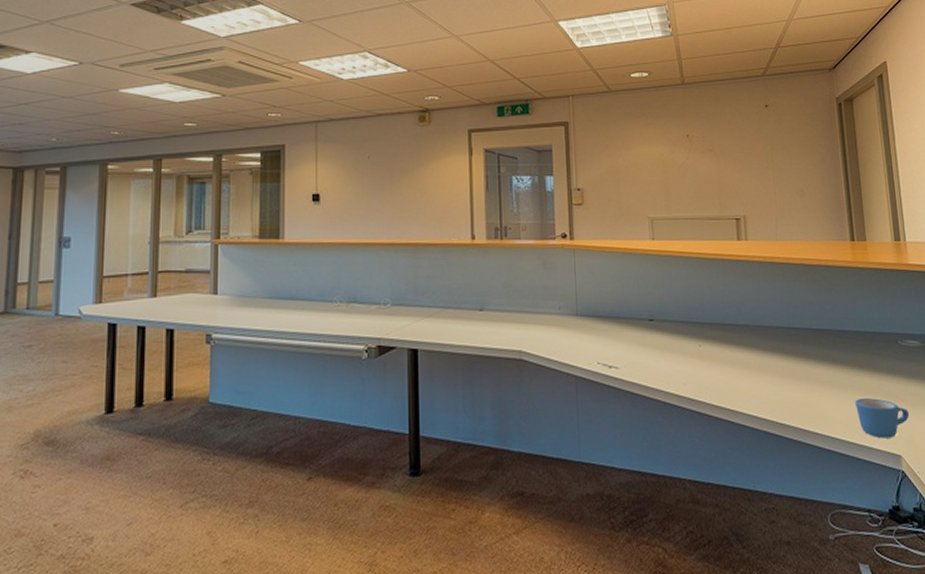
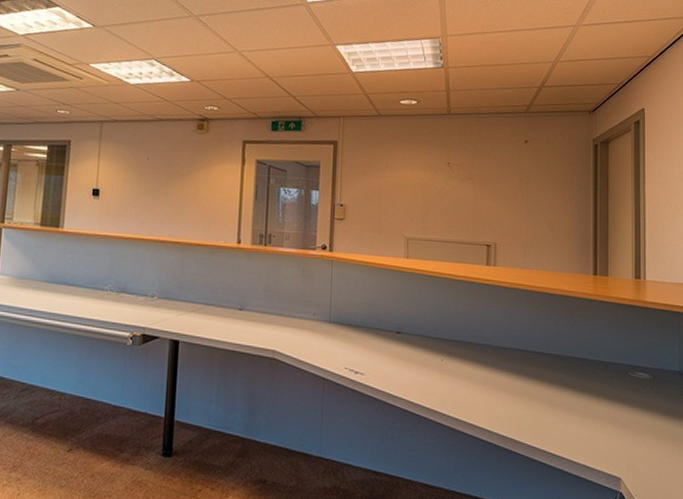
mug: present [855,397,910,439] -> none [583,421,633,461]

